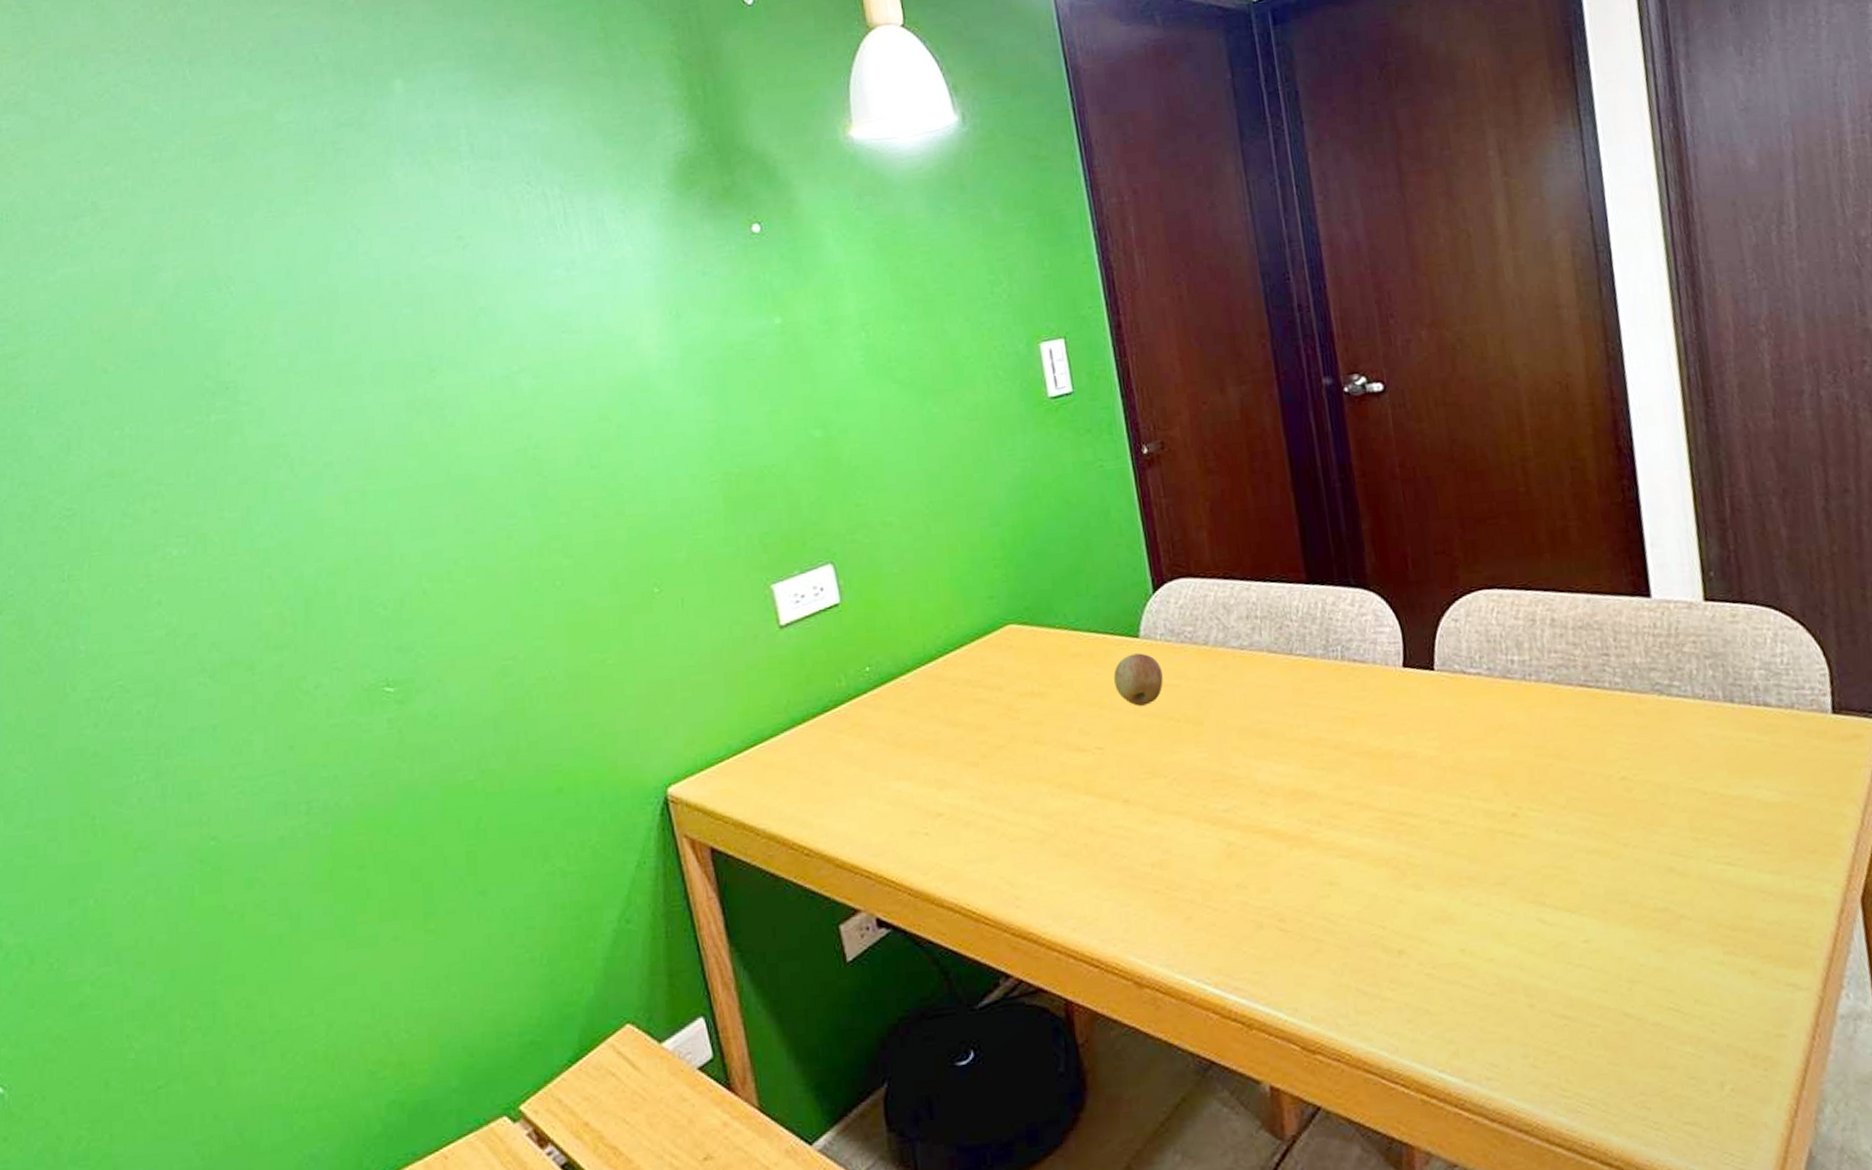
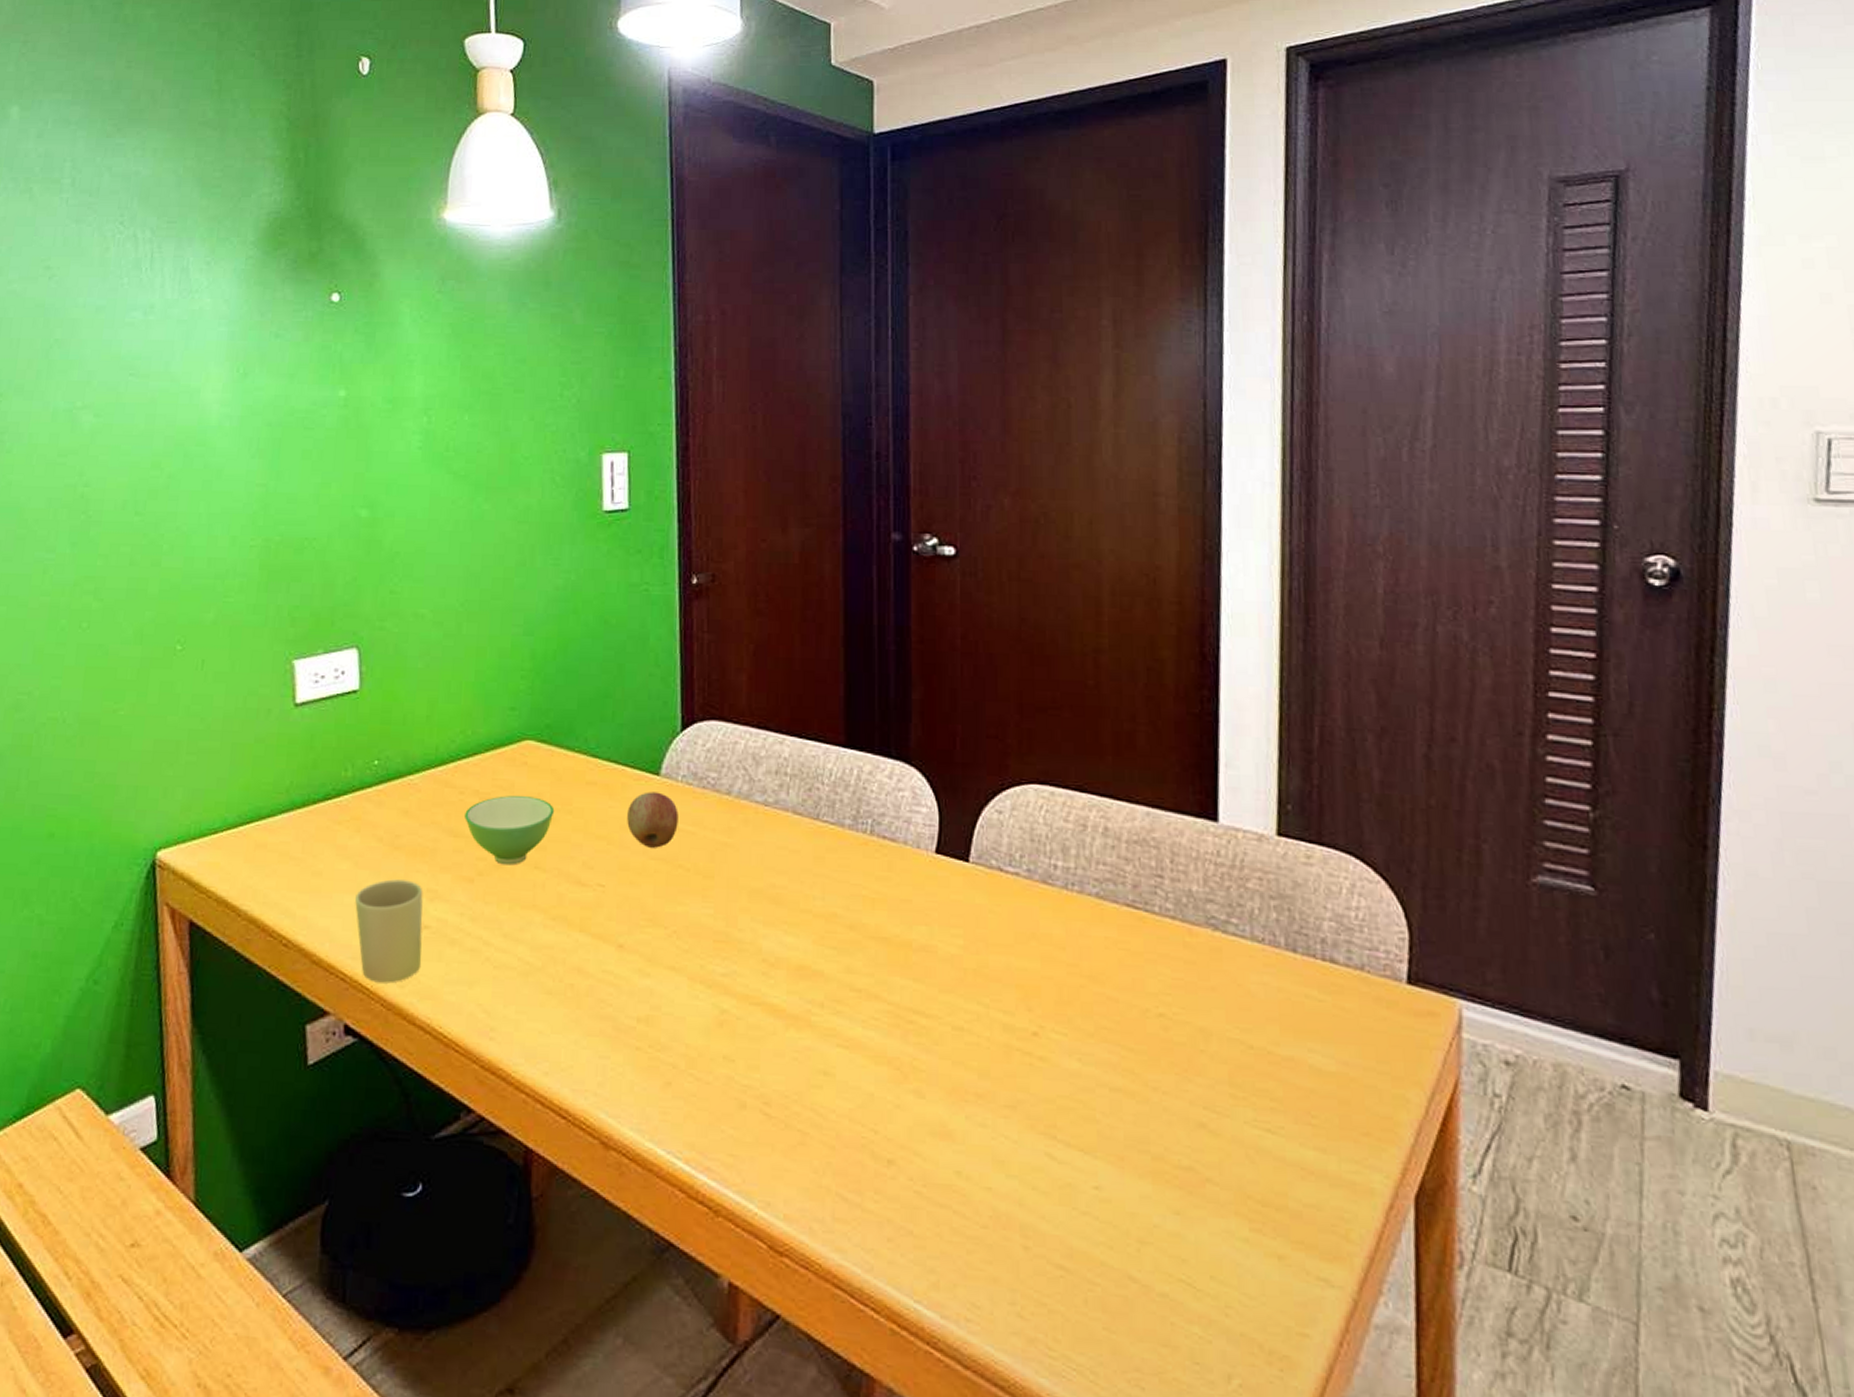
mug: none [868,774,941,875] -> present [355,879,423,984]
bowl: none [960,676,1046,745] -> present [465,795,555,866]

